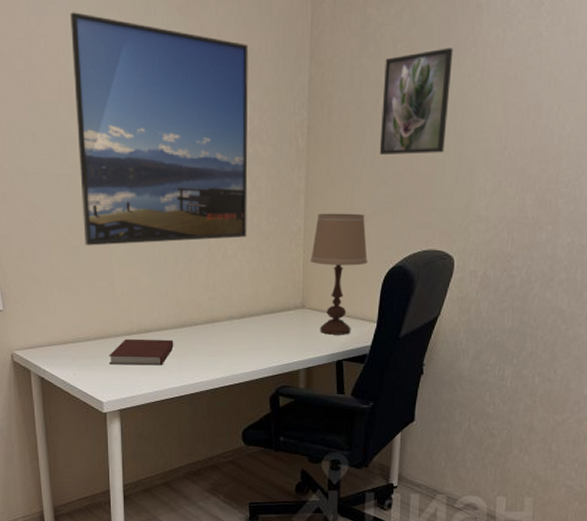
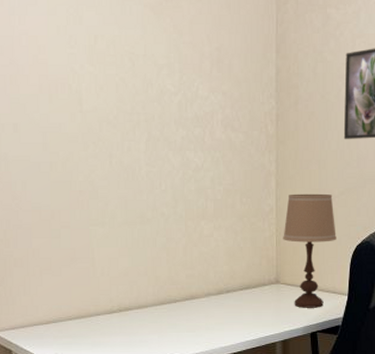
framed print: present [70,12,249,246] -> none [49,12,222,229]
notebook: present [109,338,174,366] -> none [90,316,154,343]

